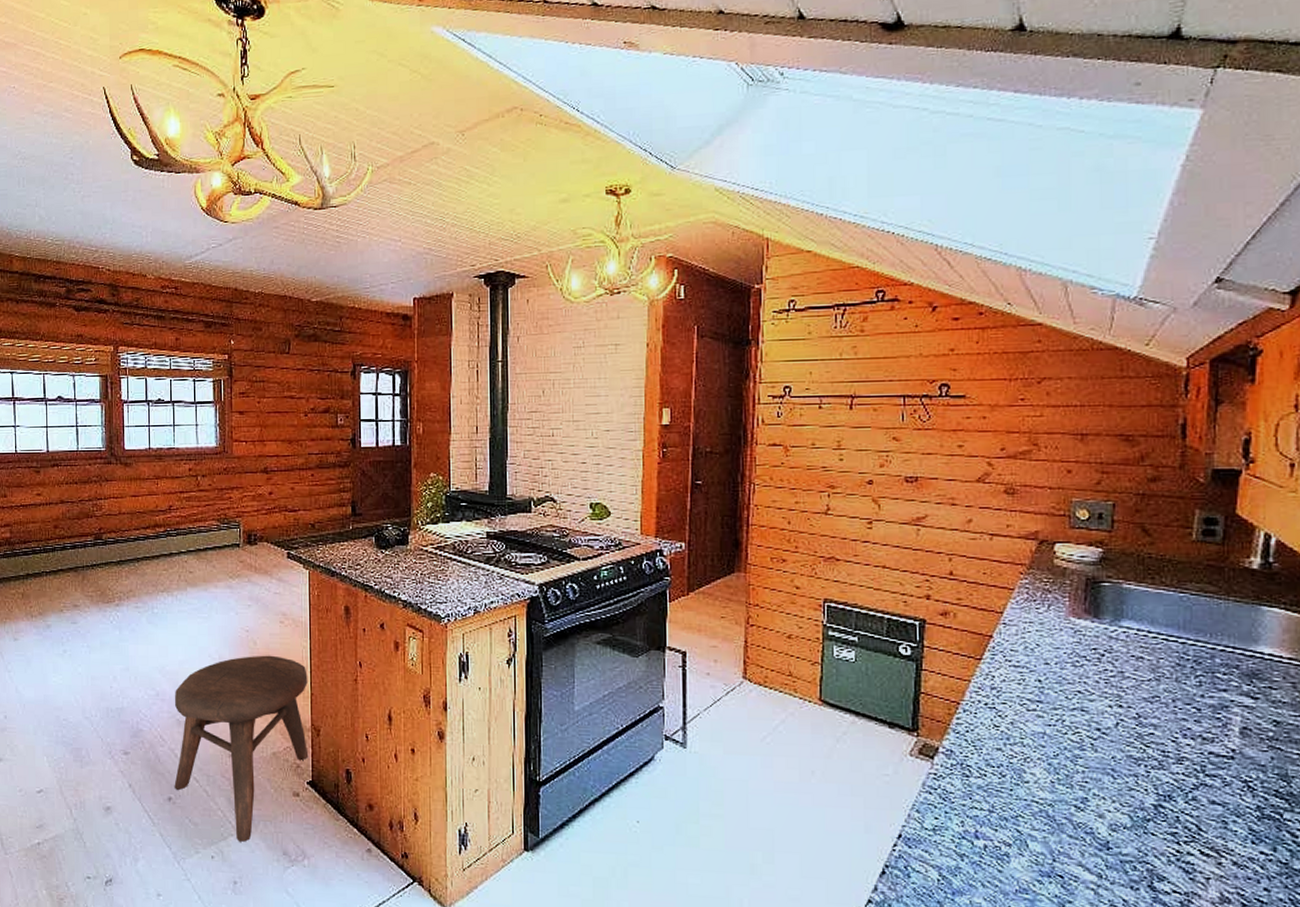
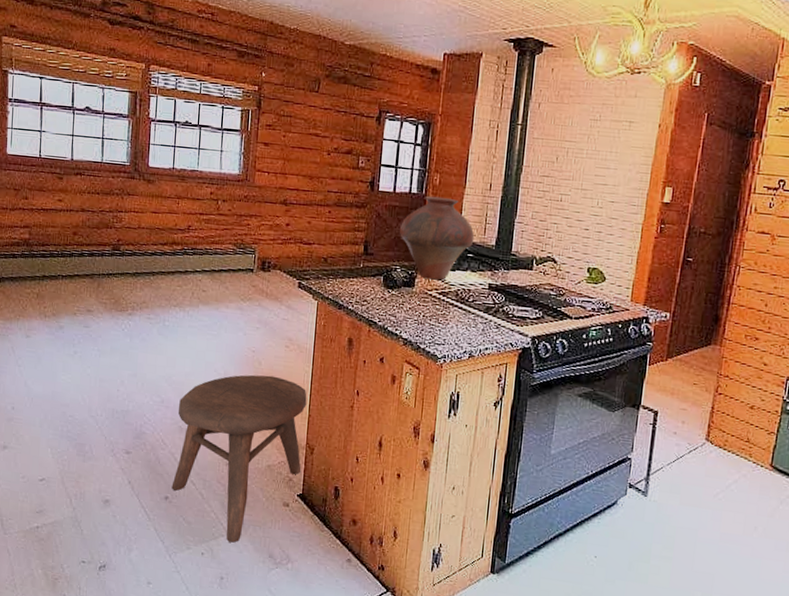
vase: none [386,446,466,534] -> present [399,195,475,281]

